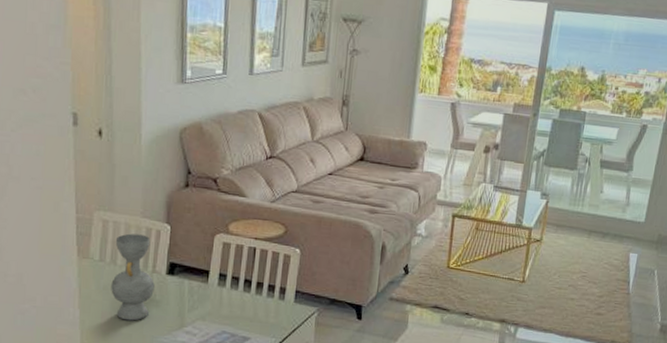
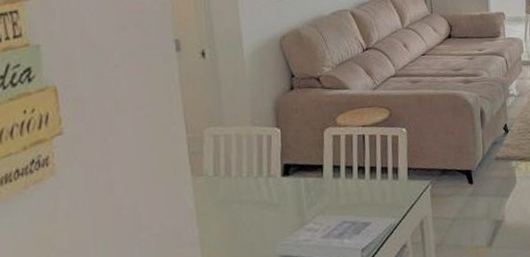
decorative vase: present [111,233,155,321] -> none [228,142,271,230]

